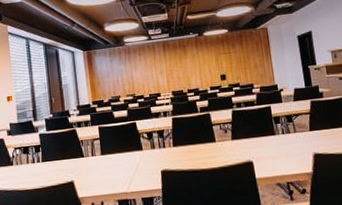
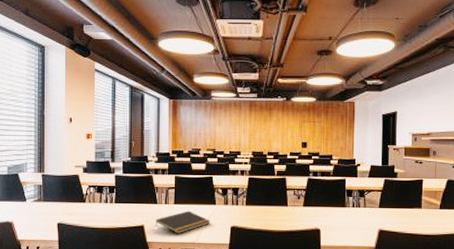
notepad: none [84,160,139,186] -> present [155,211,210,234]

